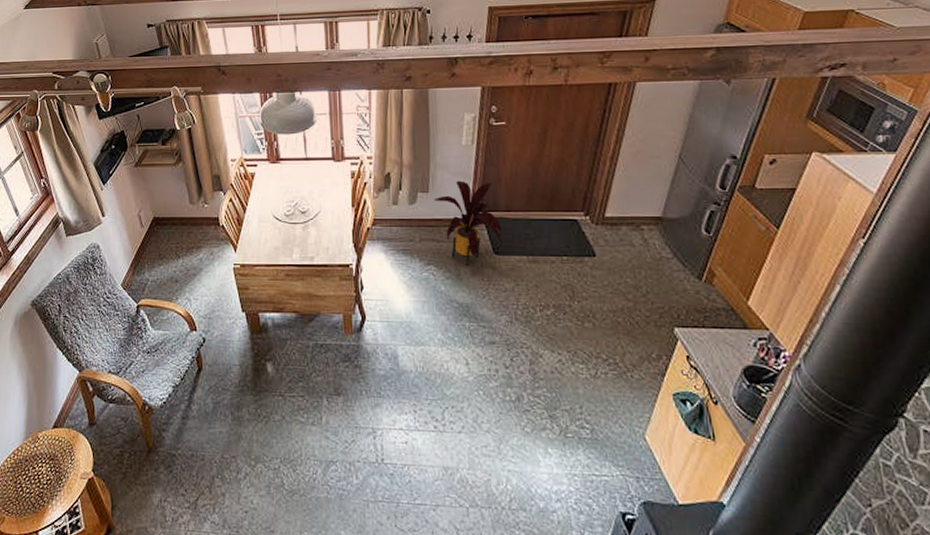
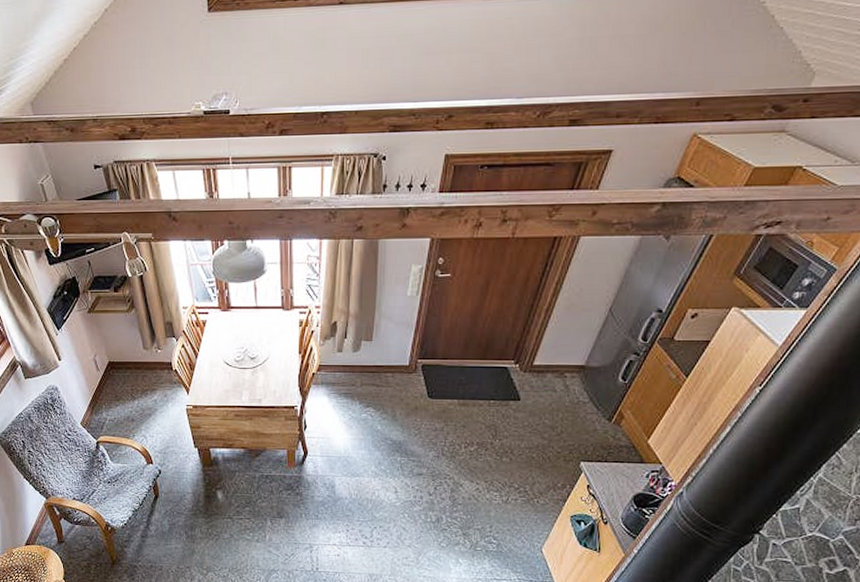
house plant: present [433,180,504,265] -> none [376,330,438,408]

